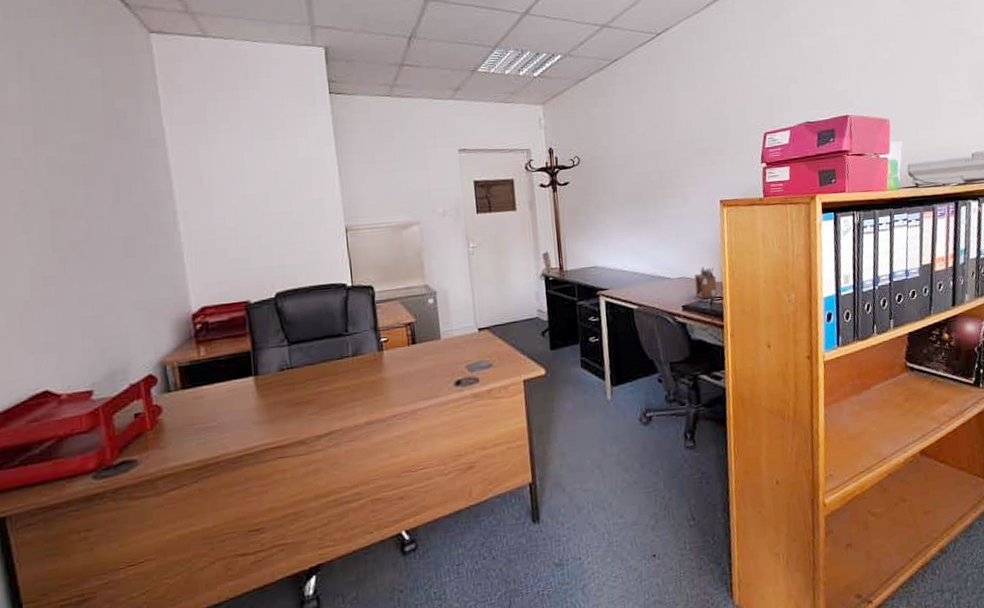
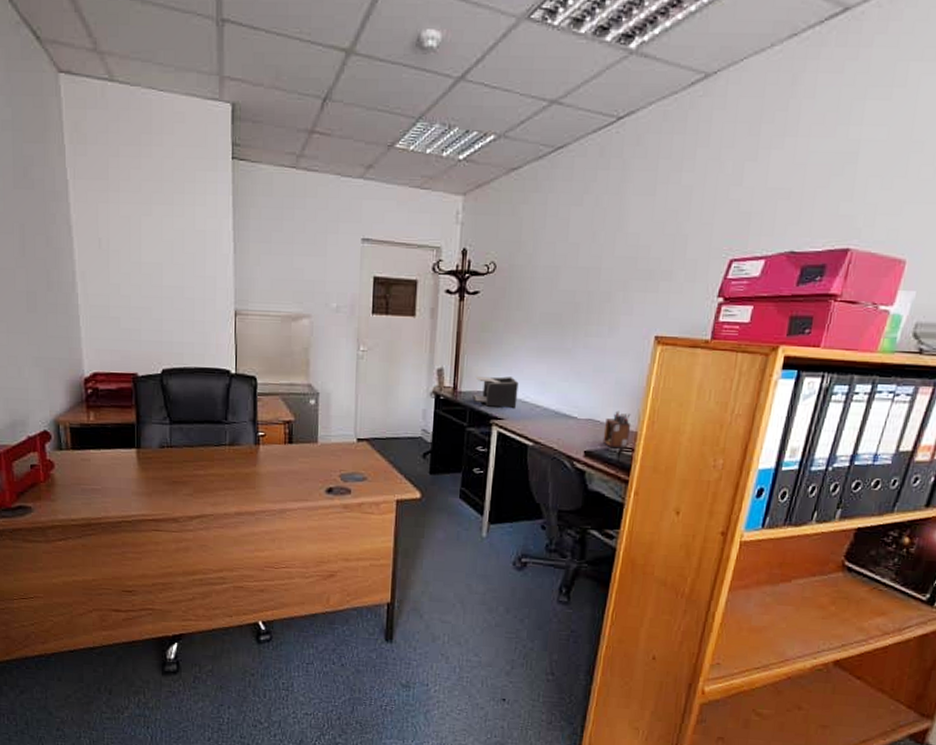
printer: none [577,251,618,280] -> present [472,375,519,408]

